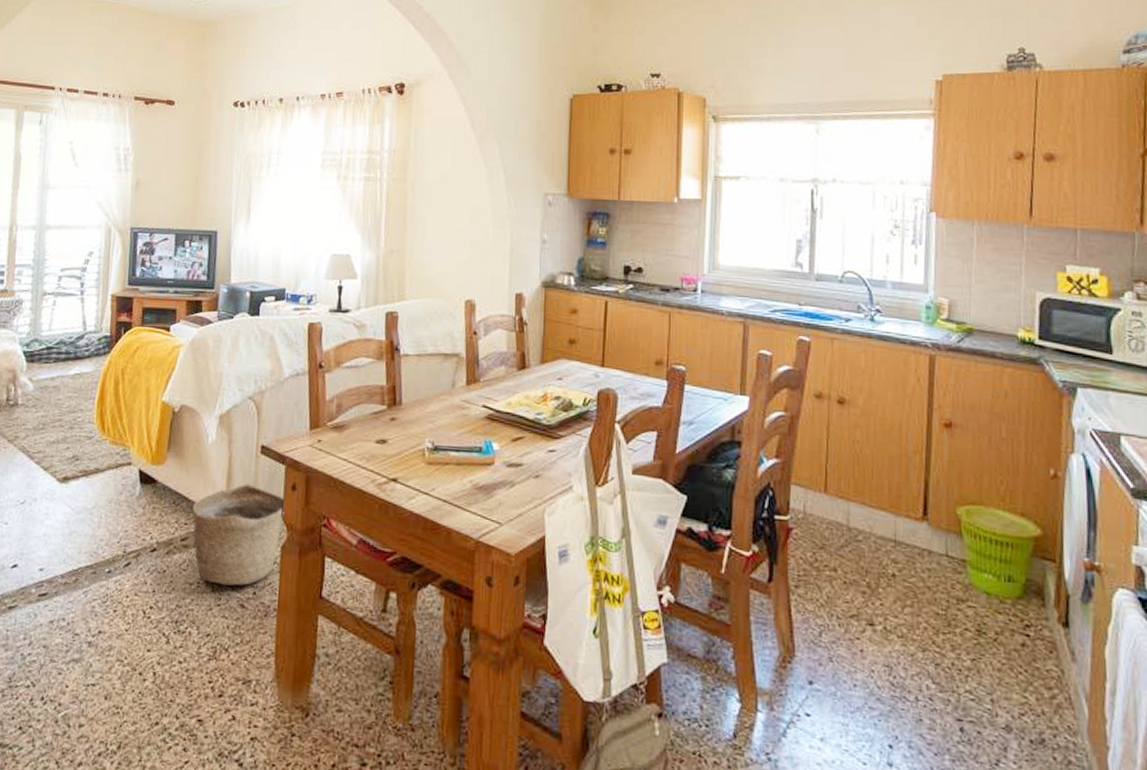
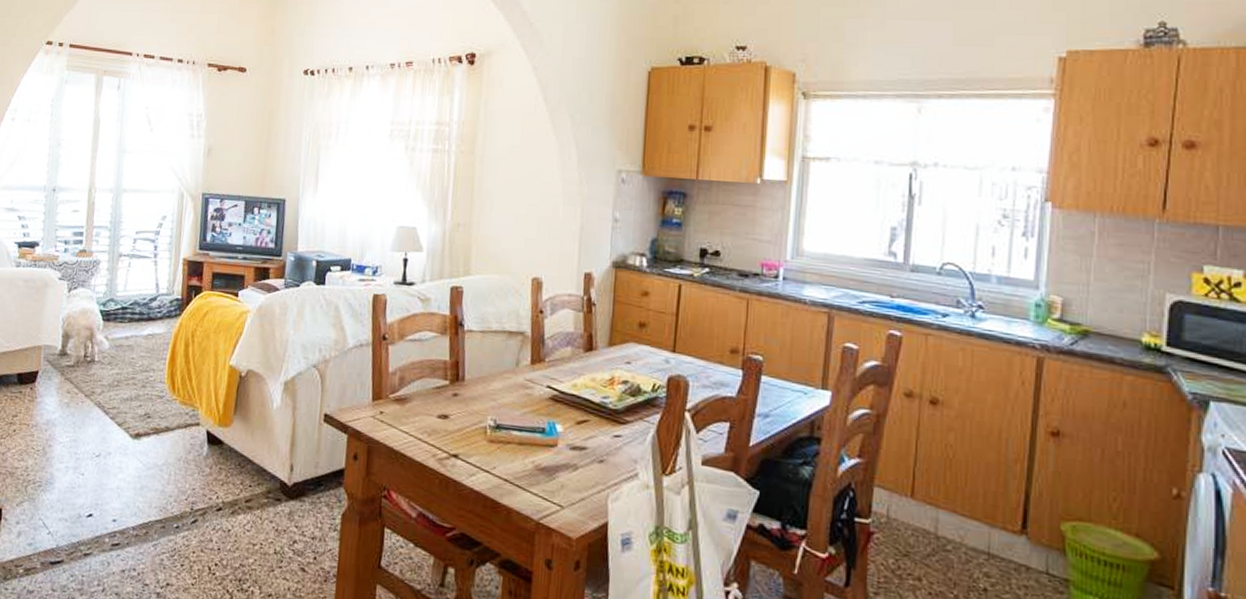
basket: present [192,483,284,586] -> none [257,450,346,550]

